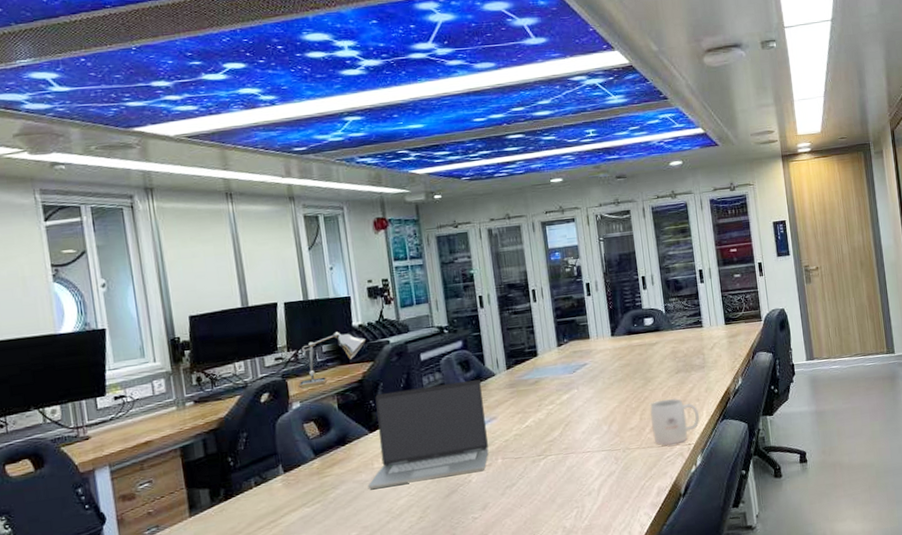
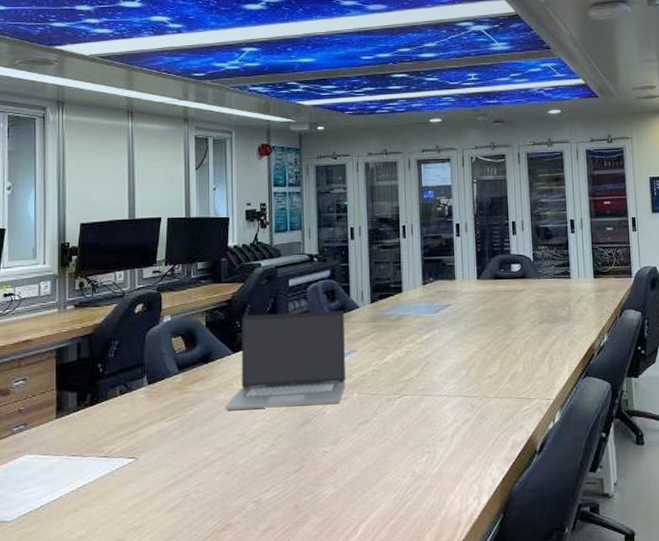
desk lamp: present [298,332,367,389] -> none [172,251,240,303]
mug: present [650,398,699,446] -> none [510,349,561,398]

